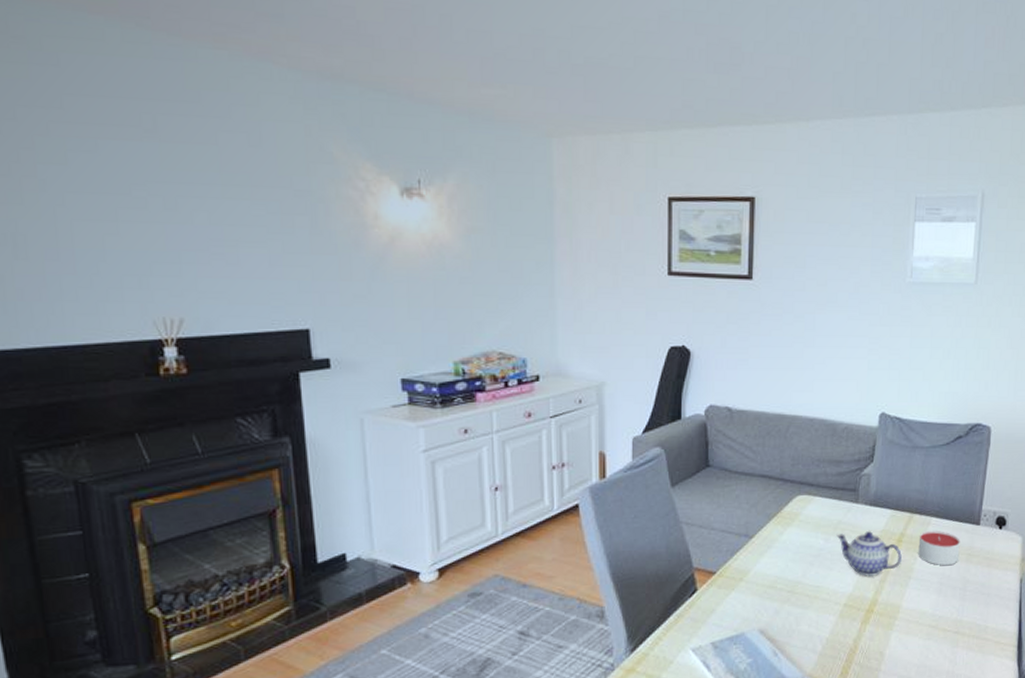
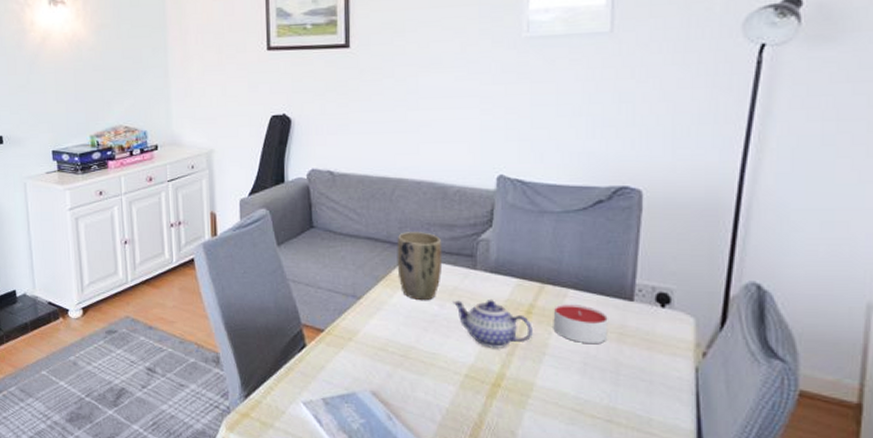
plant pot: none [788,468,830,536] -> present [397,232,443,301]

